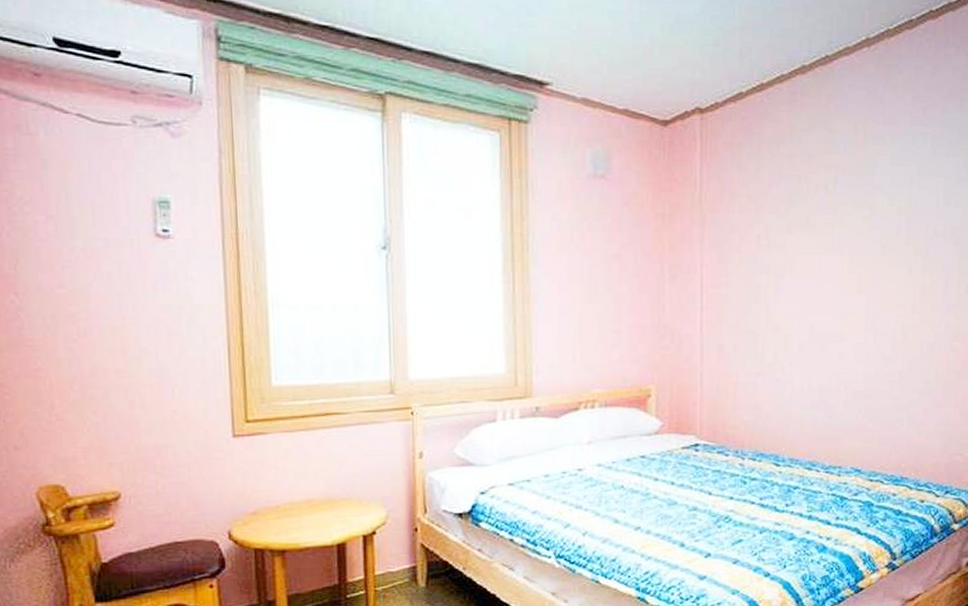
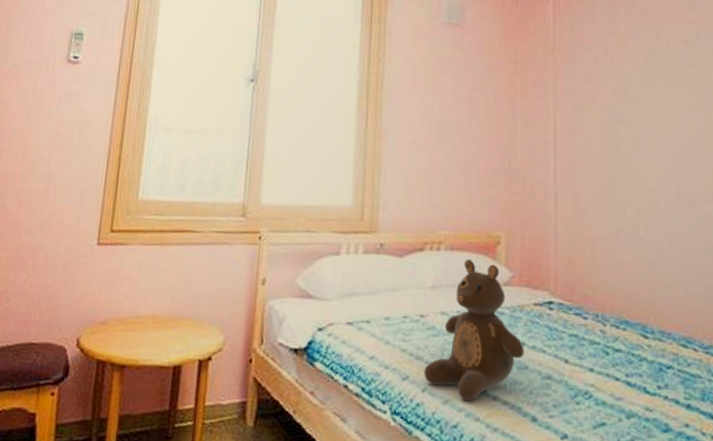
teddy bear: none [584,414,674,538] -> present [424,259,525,402]

